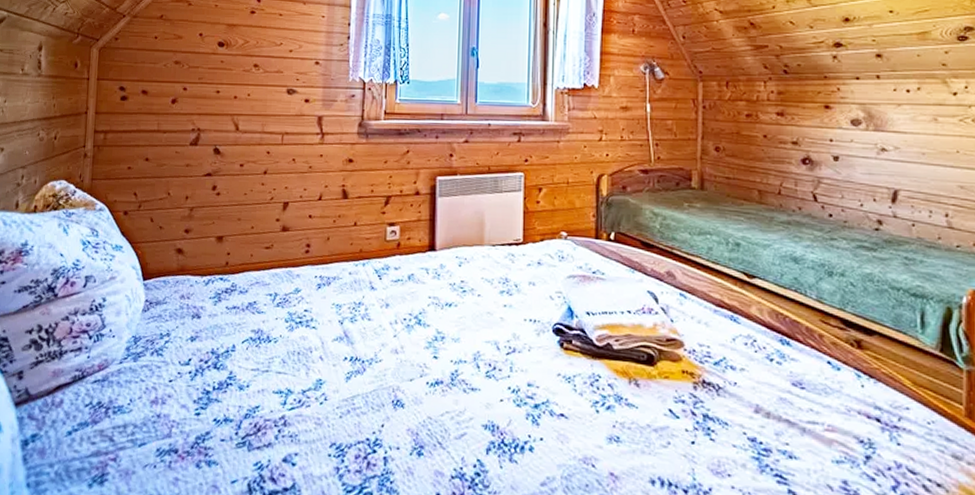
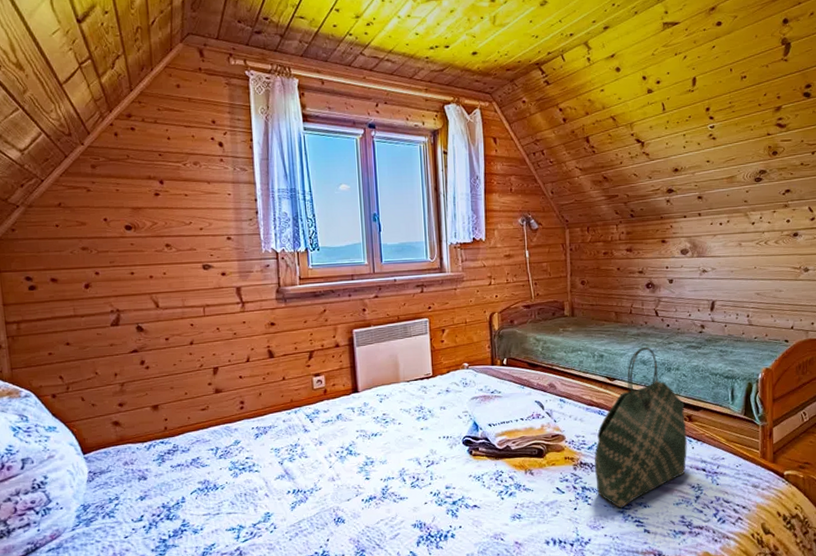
tote bag: none [721,240,854,453] -> present [594,347,687,508]

